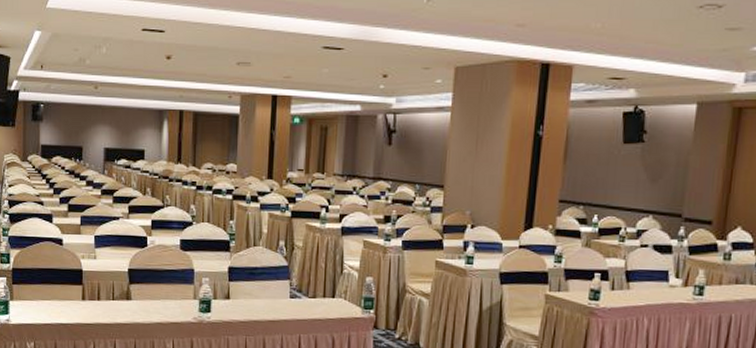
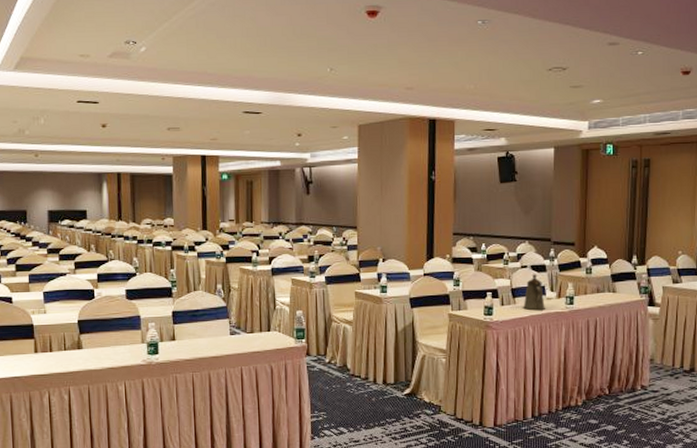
coffee pot: none [638,255,667,300] -> present [523,274,545,311]

